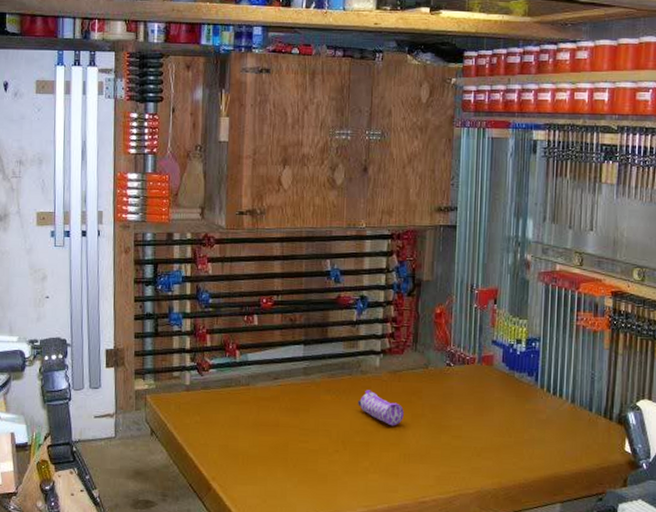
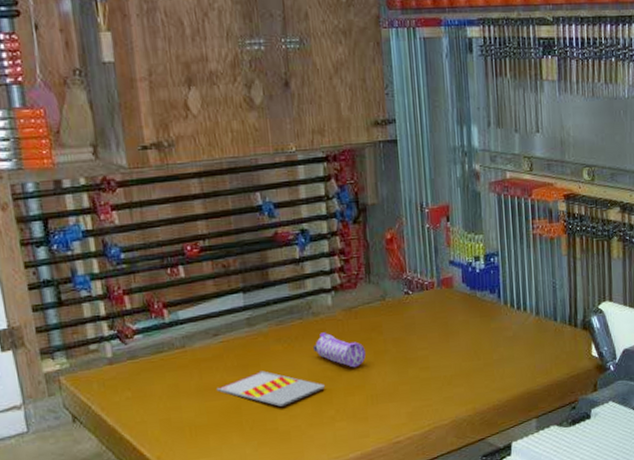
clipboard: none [270,416,363,451] -> present [217,371,325,407]

